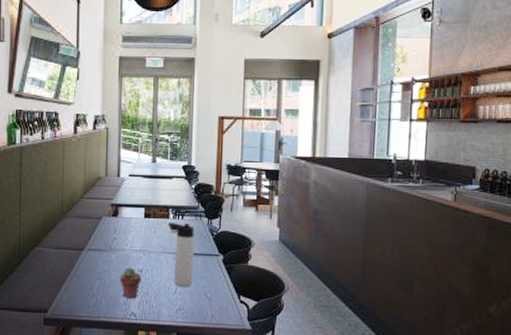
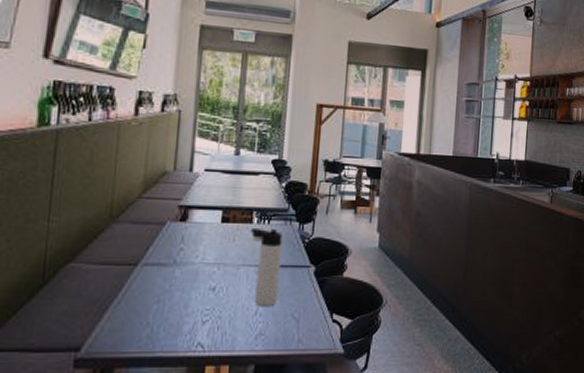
potted succulent: present [119,267,141,299] -> none [184,285,214,325]

